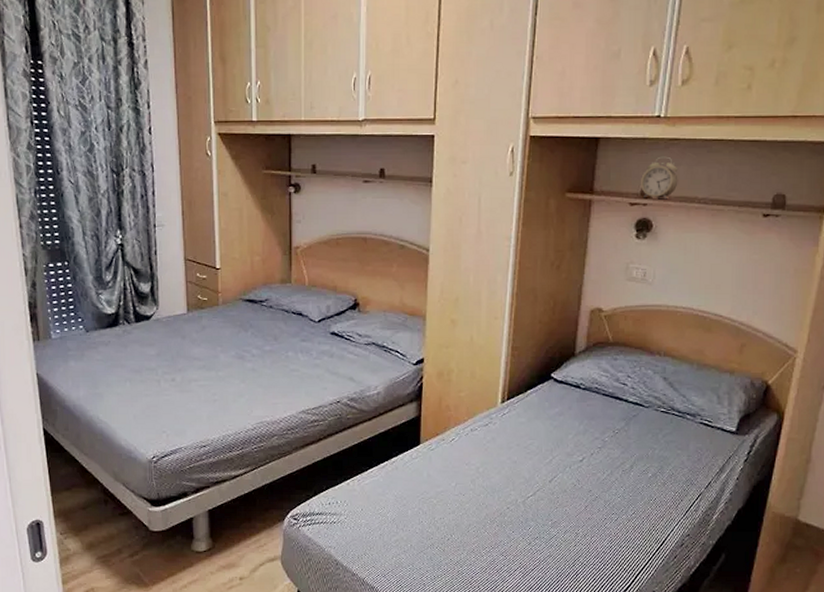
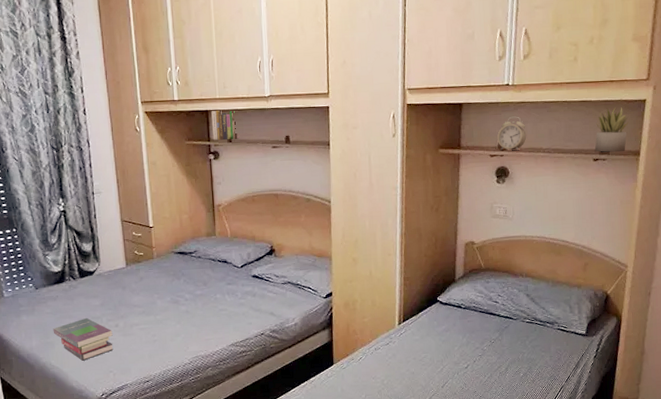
books: none [103,368,168,417] -> present [53,317,114,361]
books: none [294,134,326,171] -> present [211,109,240,141]
succulent plant: none [765,150,814,208] -> present [594,107,629,153]

